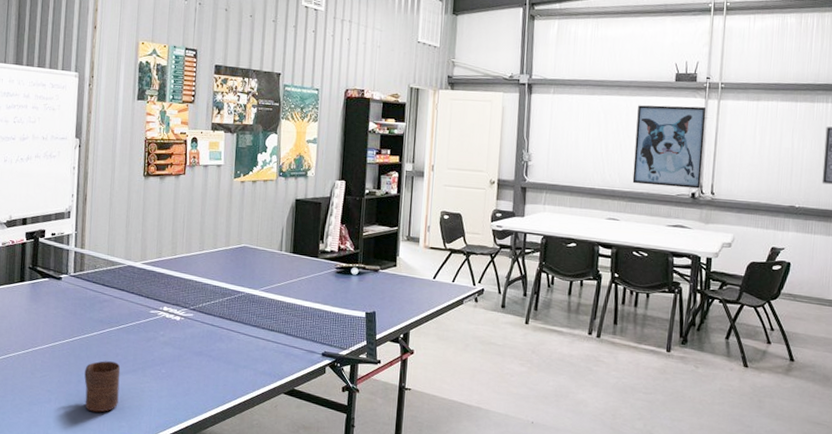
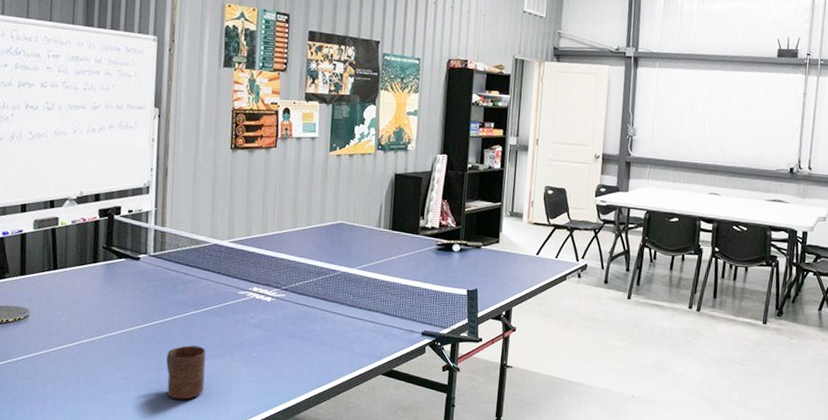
wall art: present [632,105,707,189] -> none [734,80,806,164]

